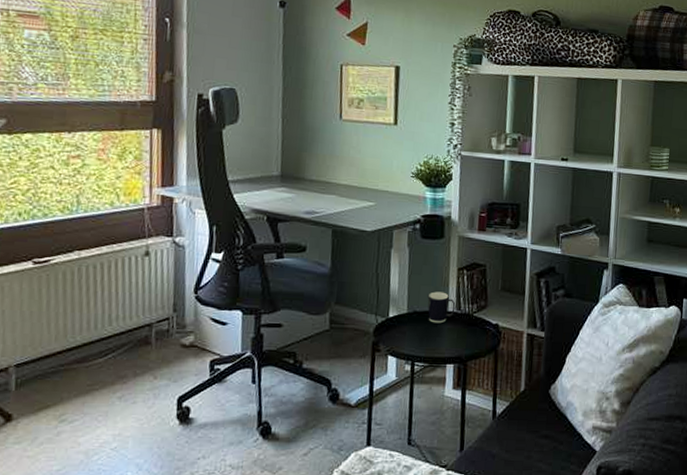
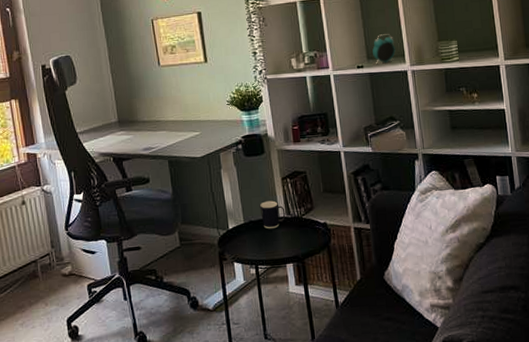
alarm clock: none [580,128,606,161] -> present [372,34,396,64]

